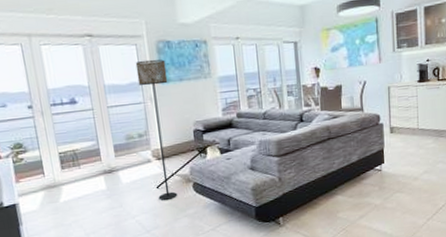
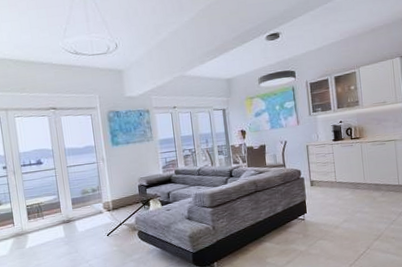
floor lamp: present [135,59,178,200] -> none [90,126,125,247]

